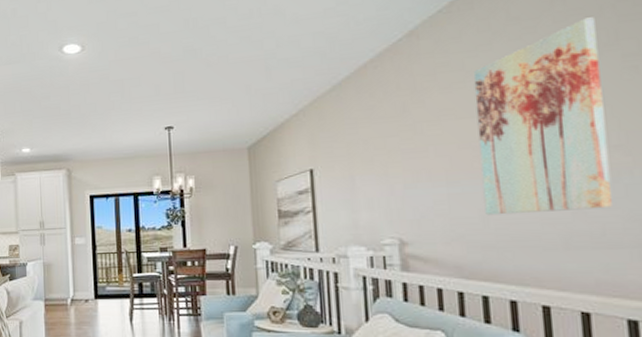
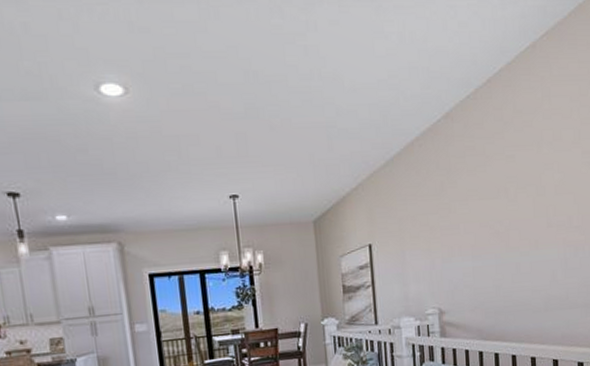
wall art: present [473,17,613,216] -> none [491,117,573,285]

